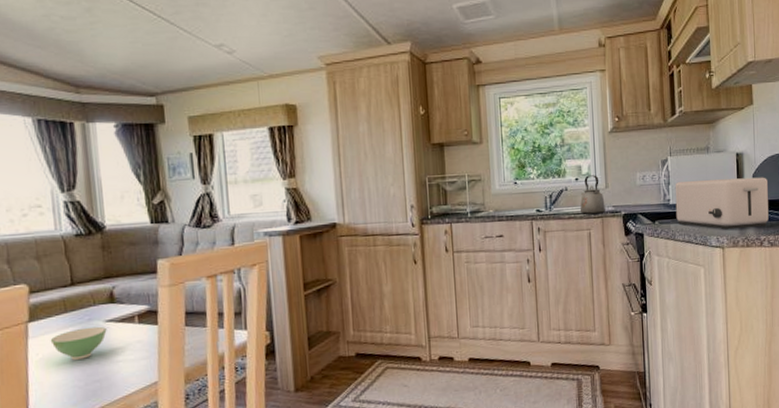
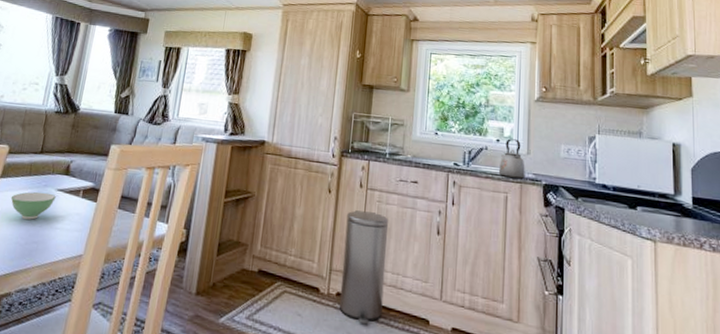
pedal bin: none [437,274,485,379] -> present [339,210,389,324]
toaster: present [675,177,769,230] -> none [602,161,710,228]

